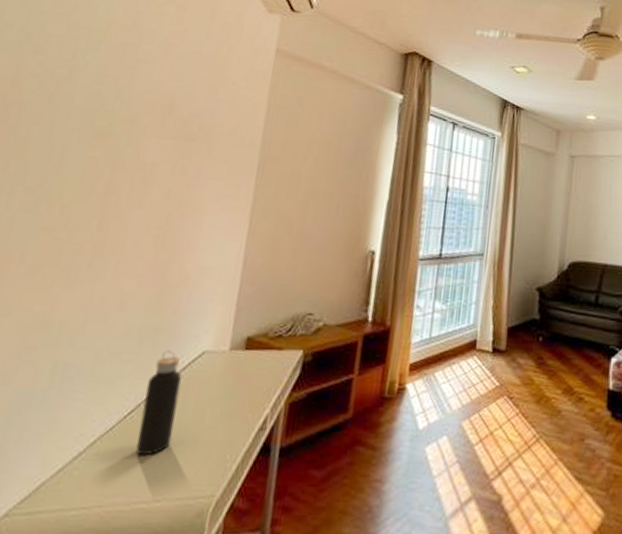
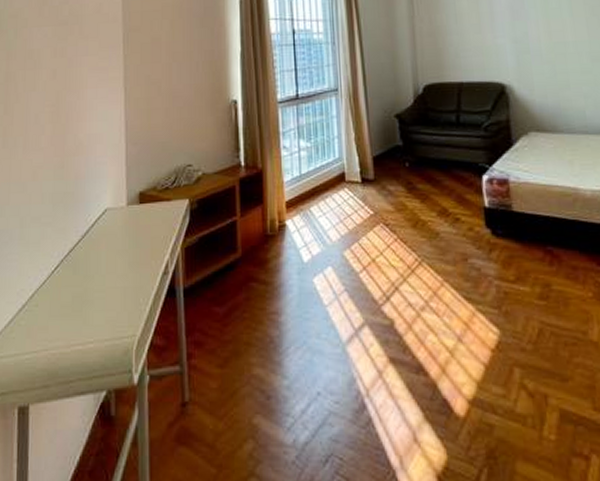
water bottle: present [136,350,182,456] -> none [65,210,93,305]

